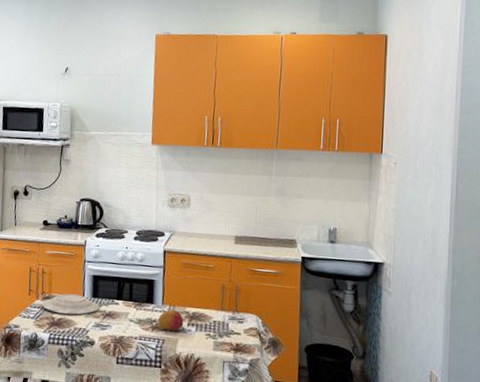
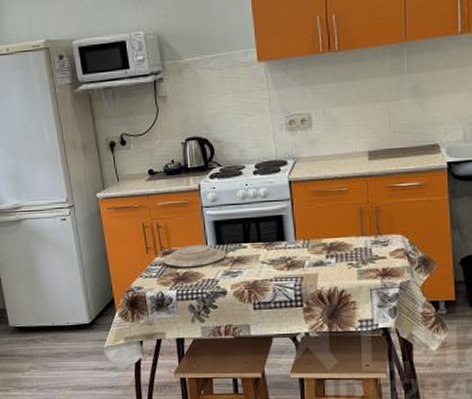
fruit: present [158,309,184,331] -> none [293,243,322,266]

